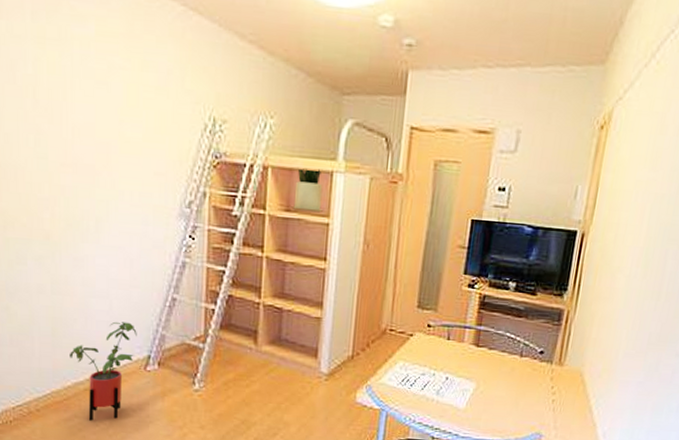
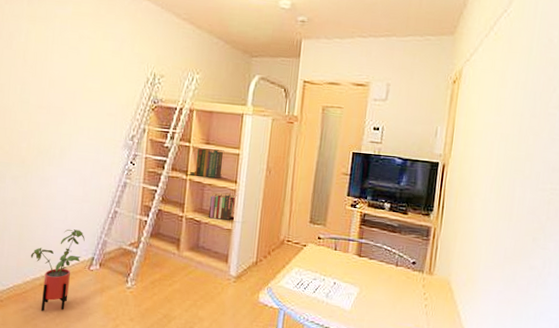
books: none [266,216,309,256] -> present [189,147,224,179]
planter: present [290,169,324,213] -> none [210,112,236,146]
books: none [291,272,327,307] -> present [208,192,237,220]

